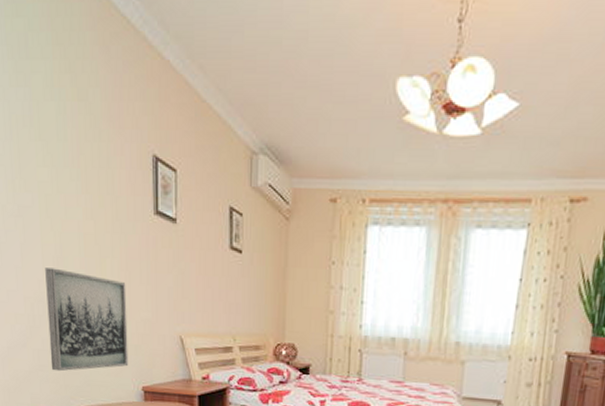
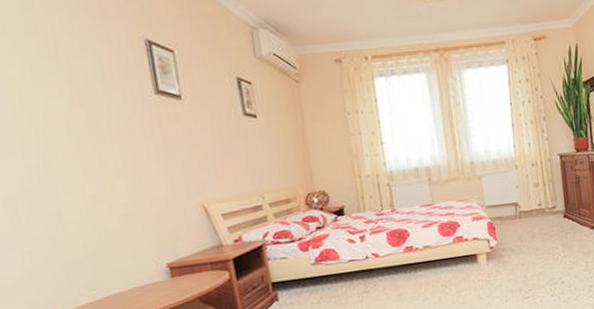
wall art: present [45,268,129,372] -> none [27,162,147,271]

